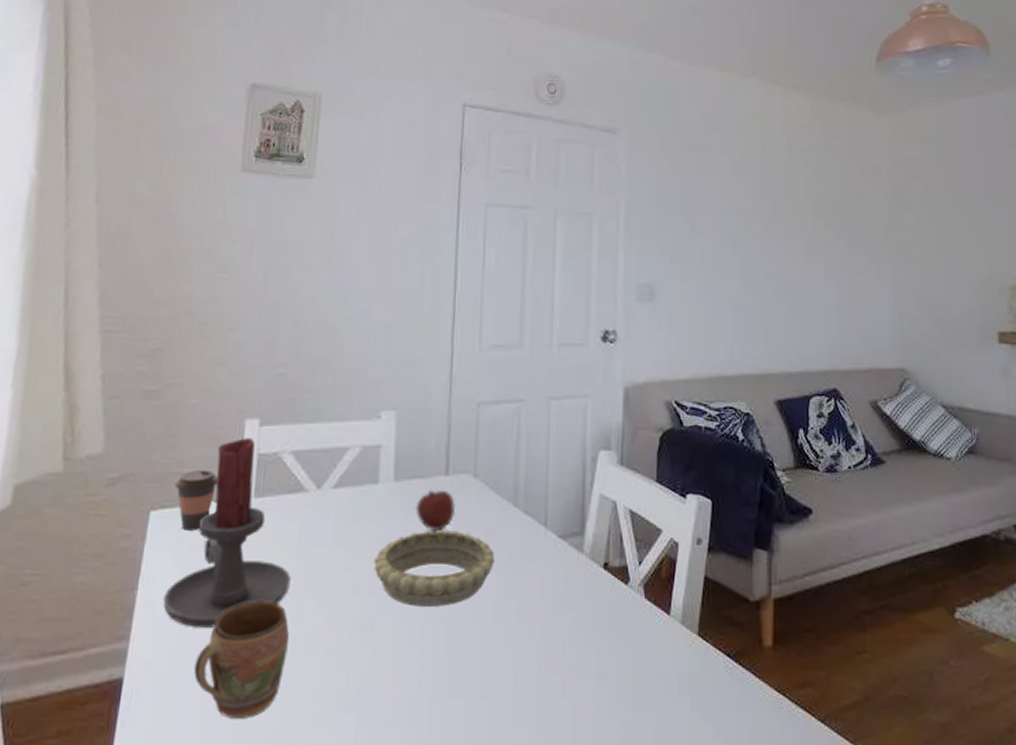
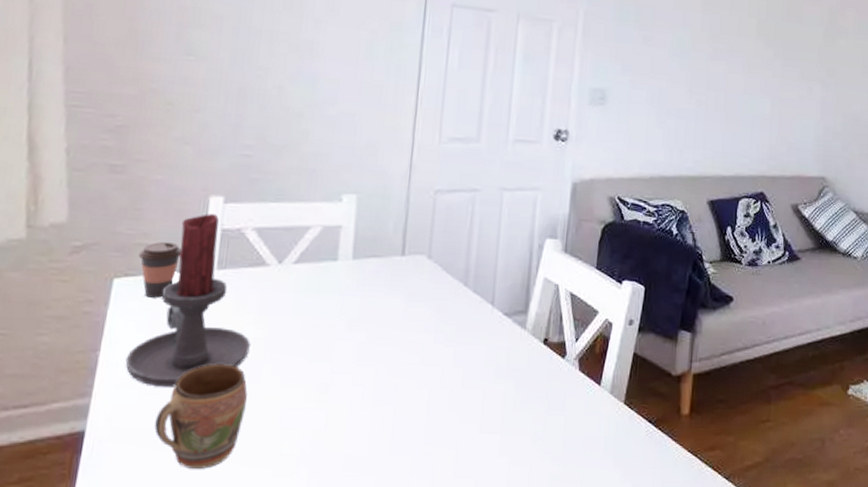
decorative bowl: present [373,530,496,606] -> none [330,305,445,373]
fruit: present [415,489,456,530] -> none [372,268,410,305]

